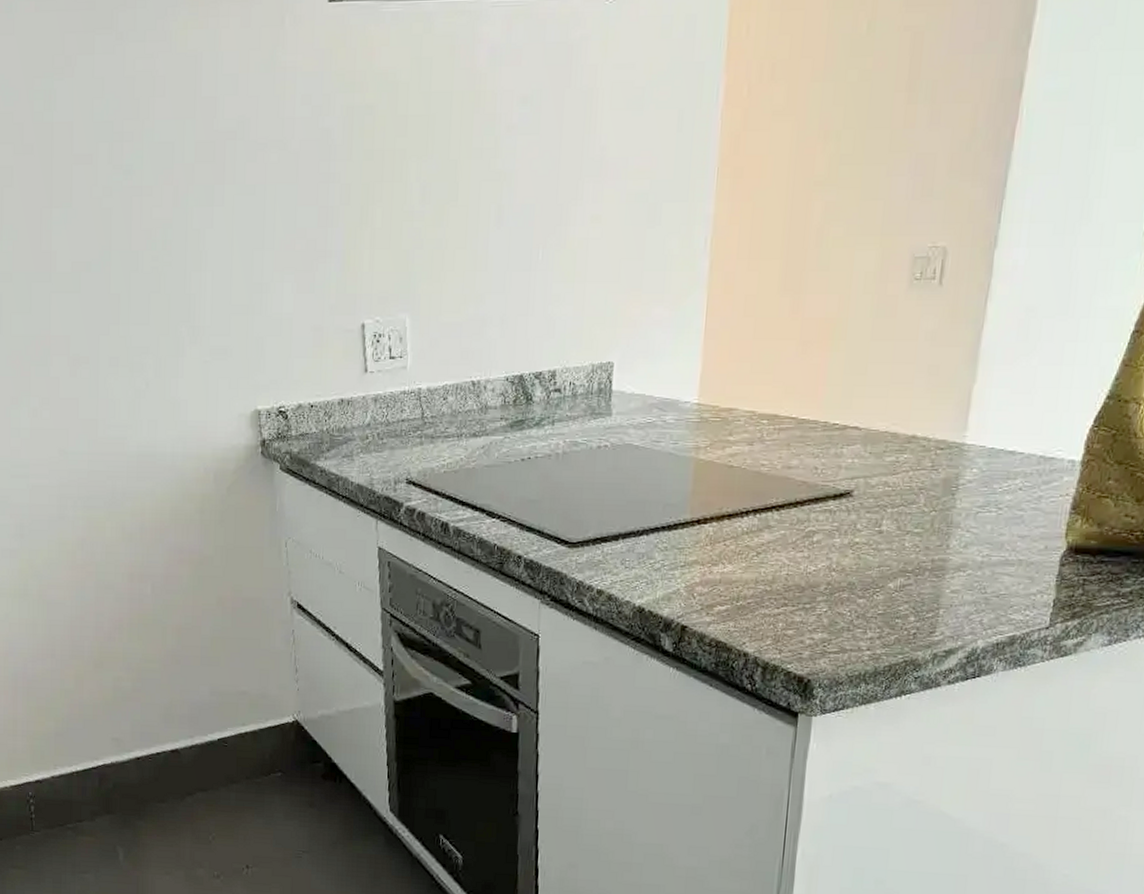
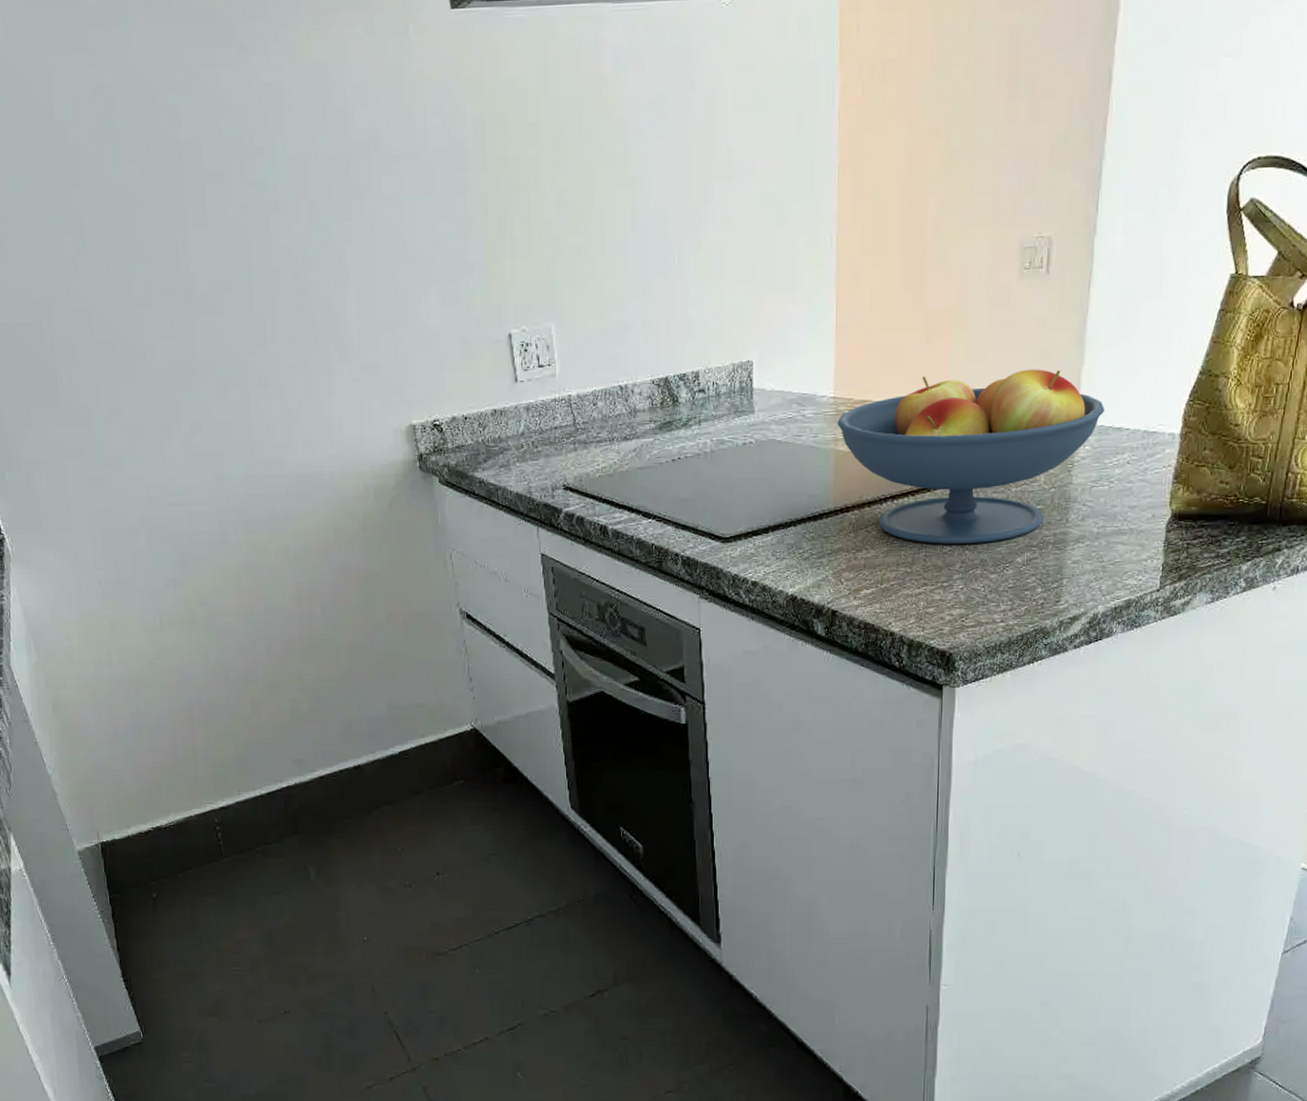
fruit bowl: none [699,384,997,565] -> present [837,369,1105,544]

